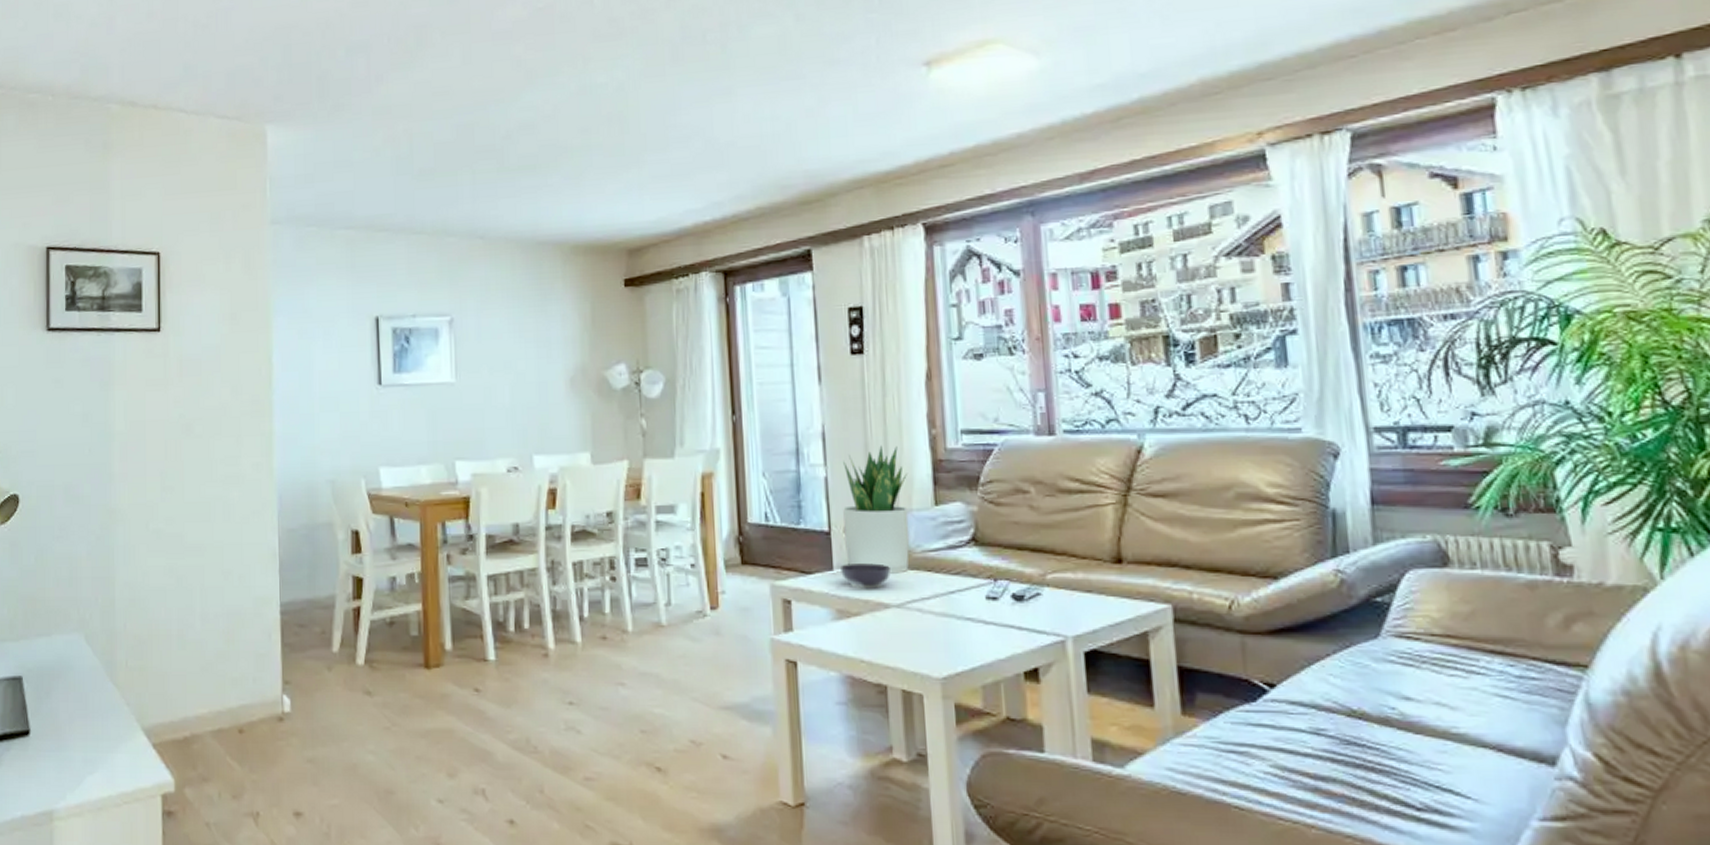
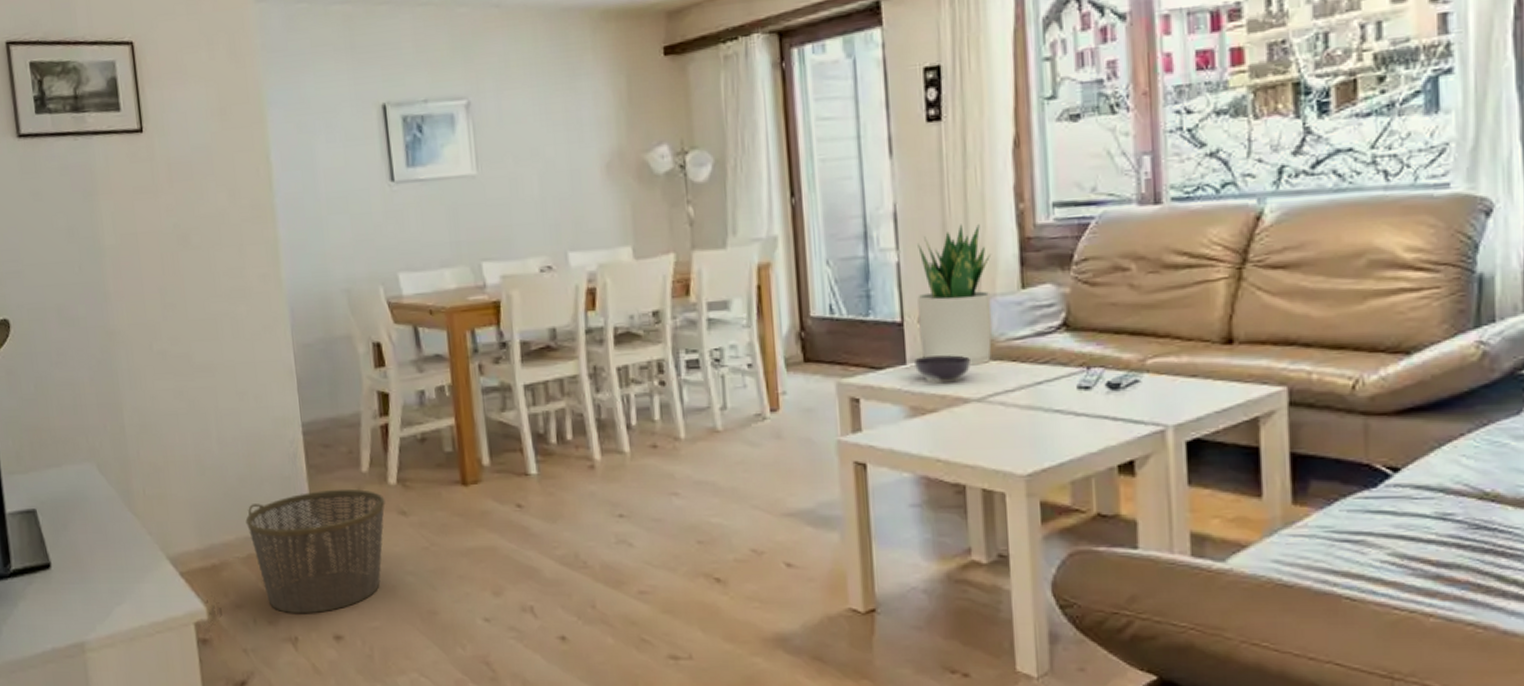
basket: none [219,667,352,790] -> present [245,488,385,614]

